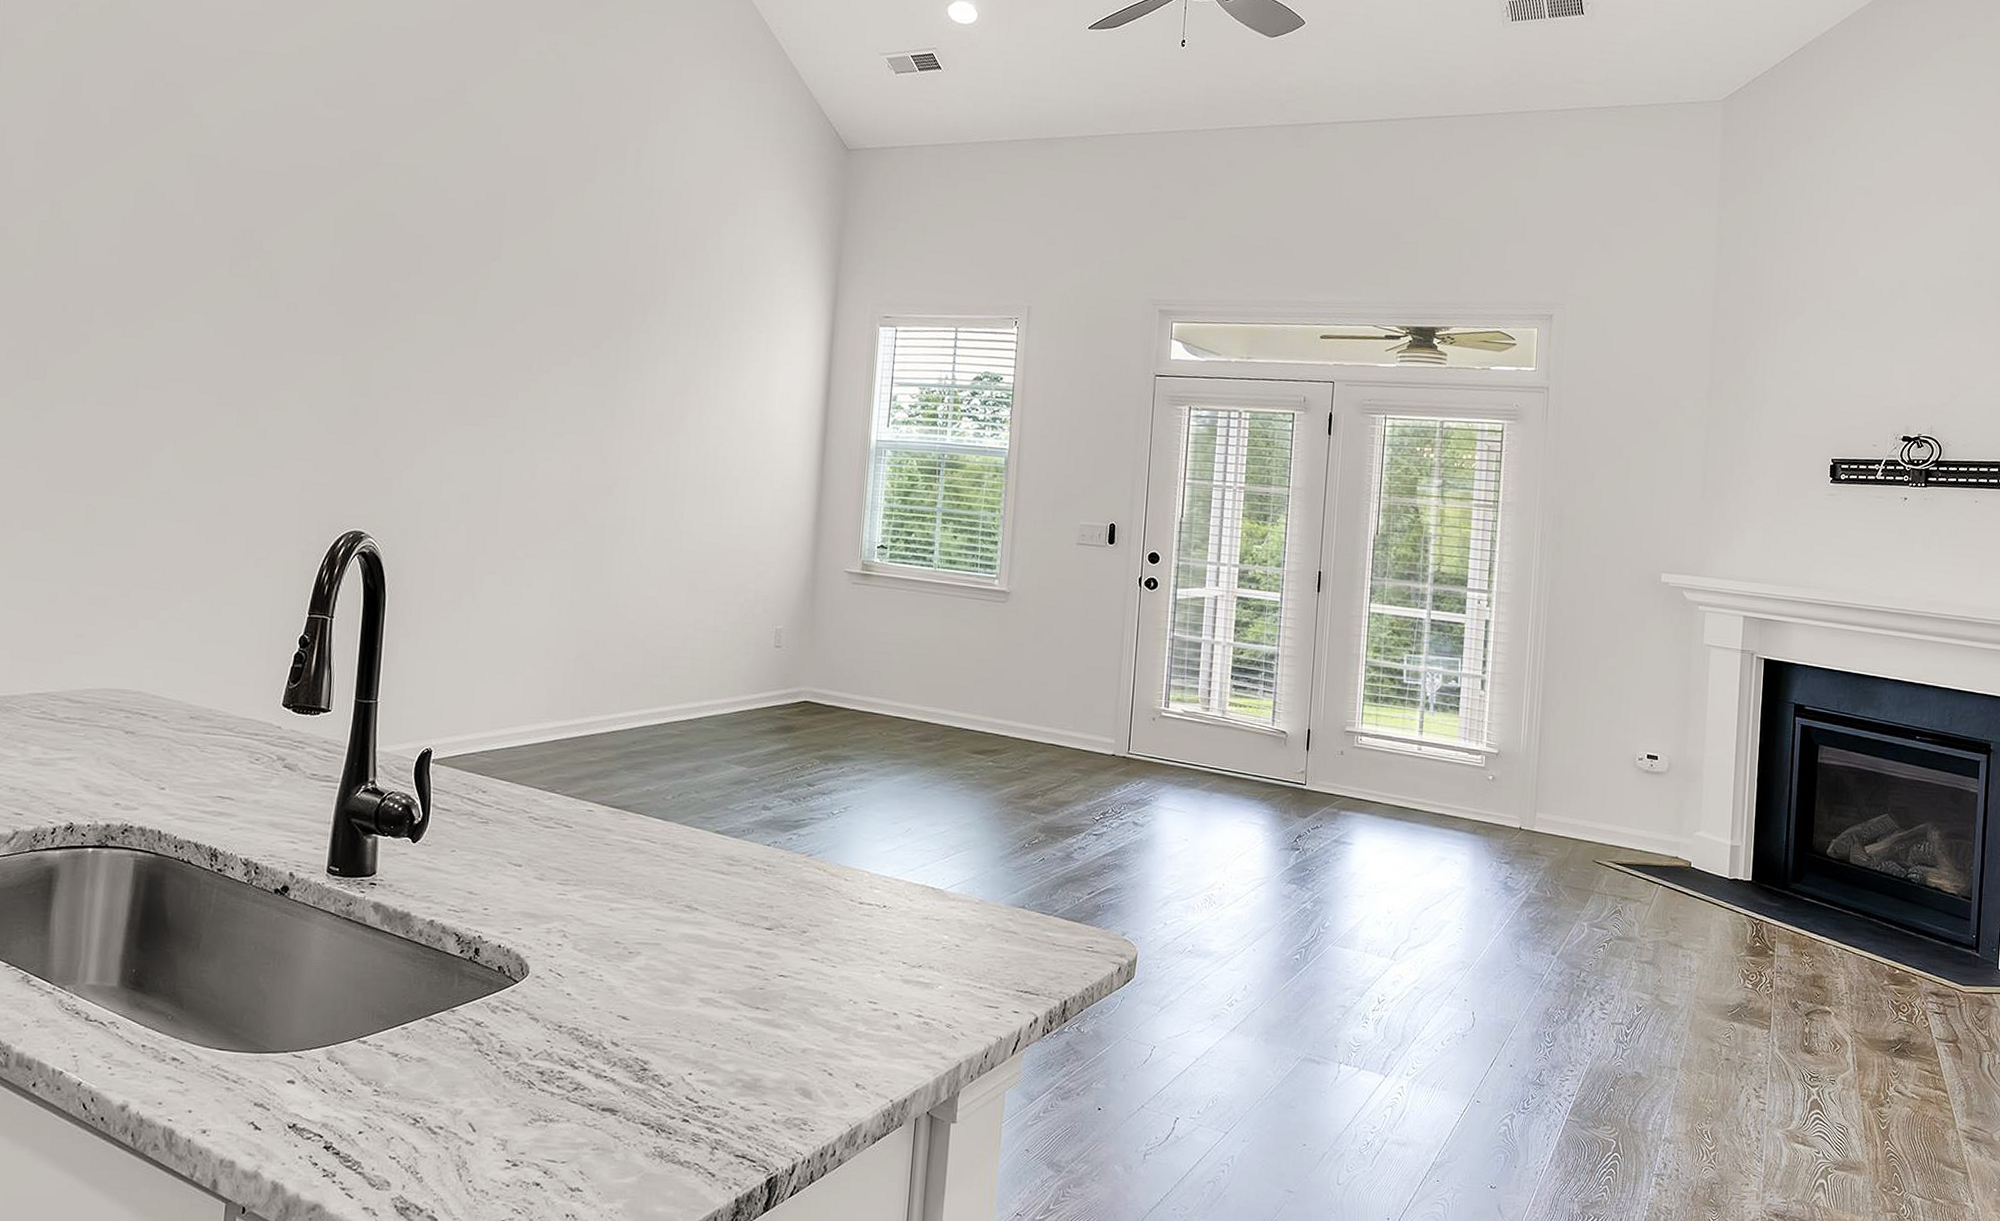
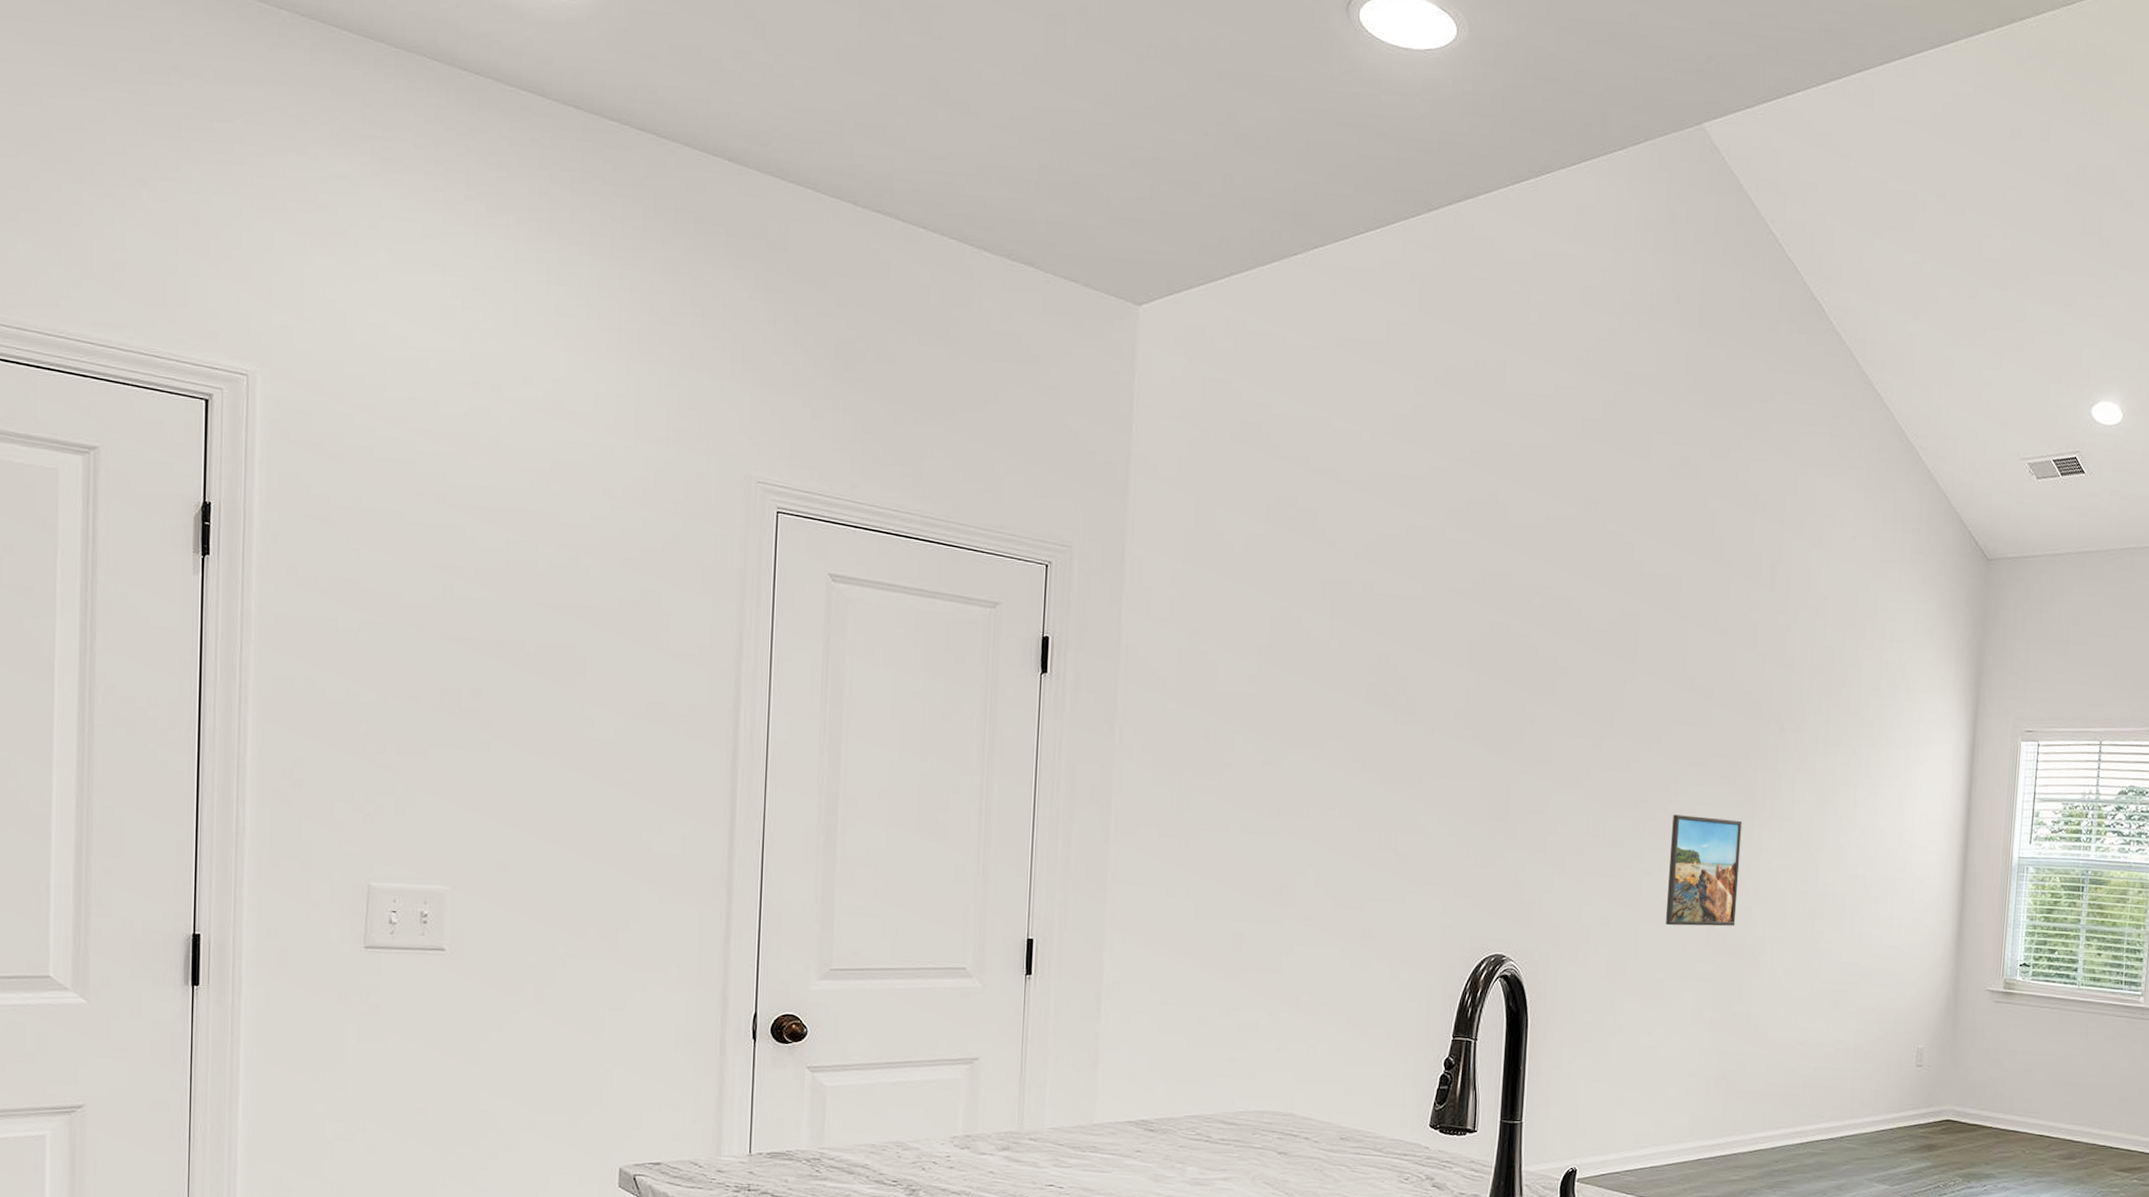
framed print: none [526,393,605,505] -> present [1665,814,1743,927]

